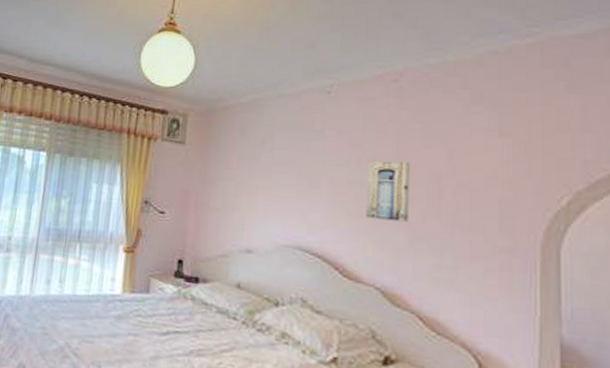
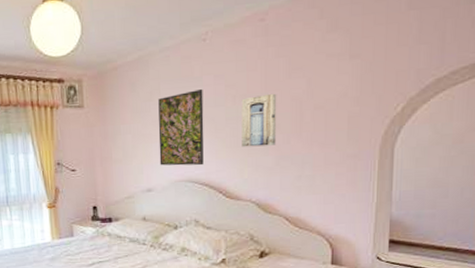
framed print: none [264,144,324,232] -> present [158,89,204,166]

